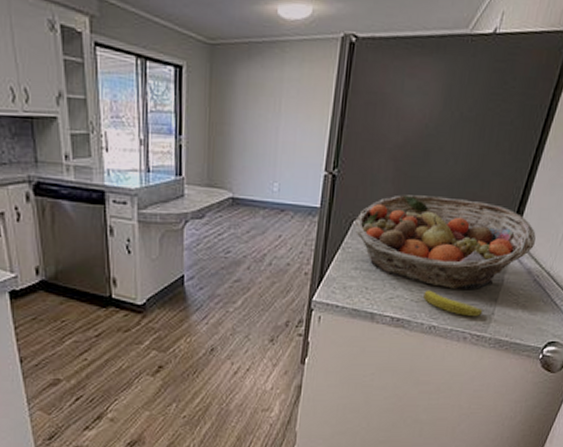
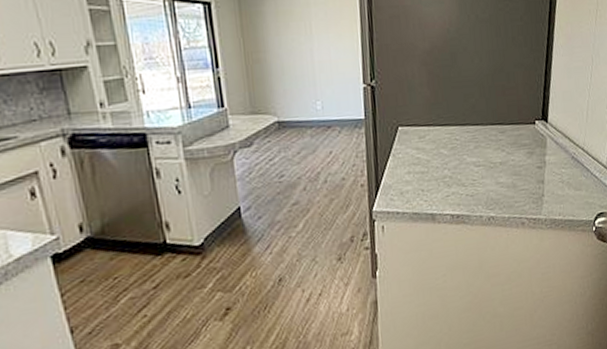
fruit basket: present [353,195,536,289] -> none [399,92,565,179]
banana: present [423,289,483,316] -> none [477,182,534,202]

